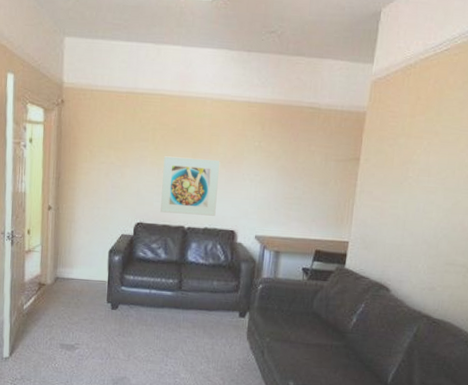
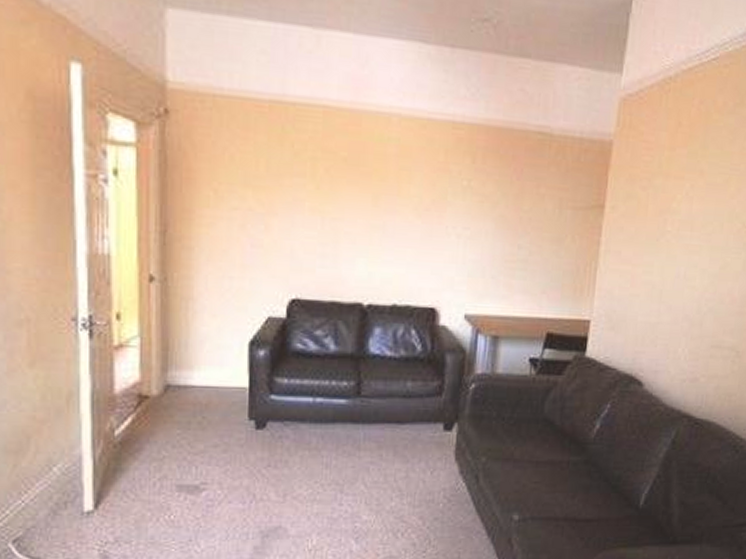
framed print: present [160,156,221,216] -> none [327,199,414,288]

